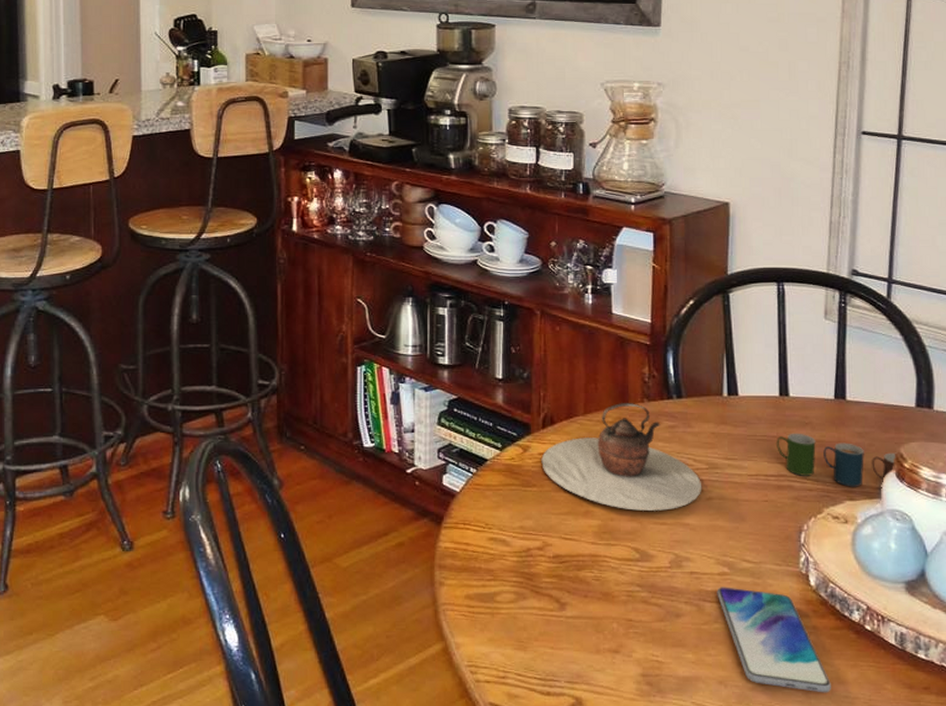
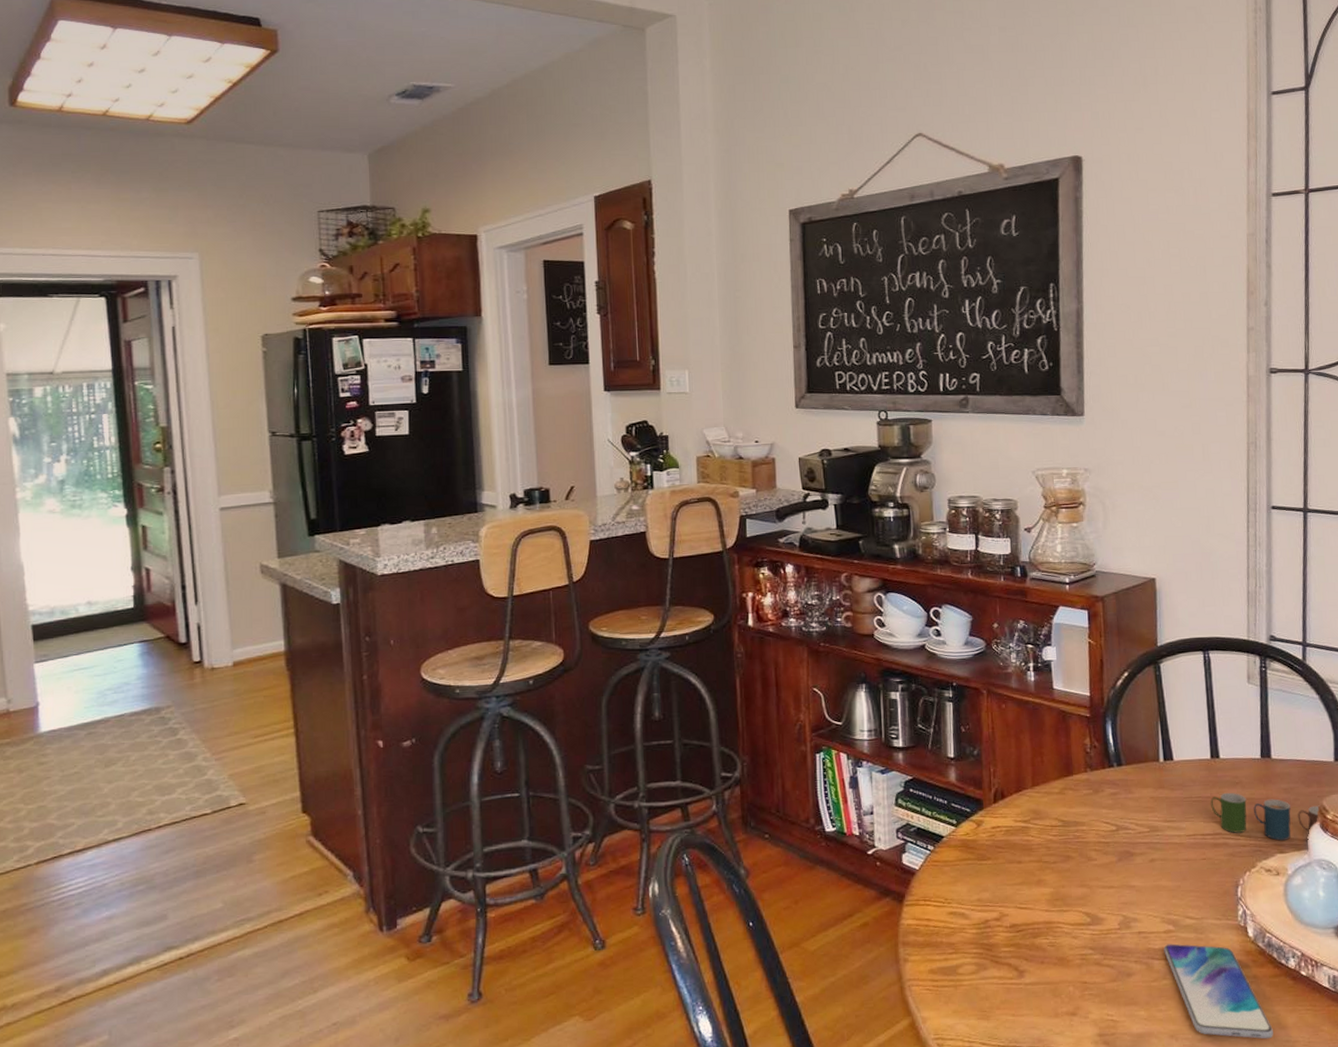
teapot: present [541,402,702,511] -> none [994,773,1145,877]

